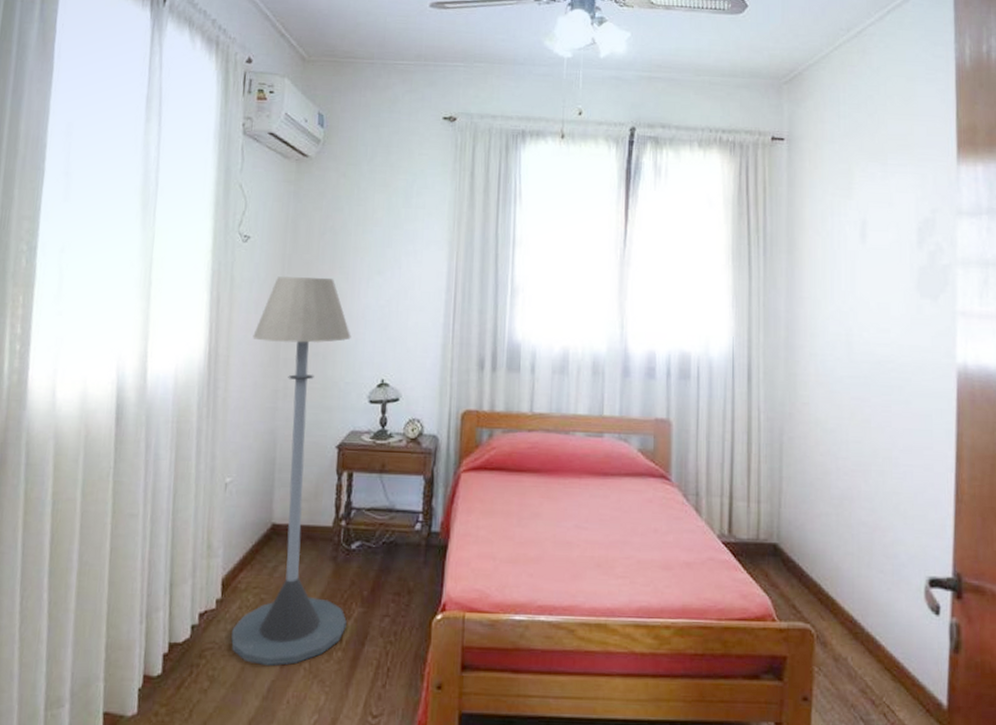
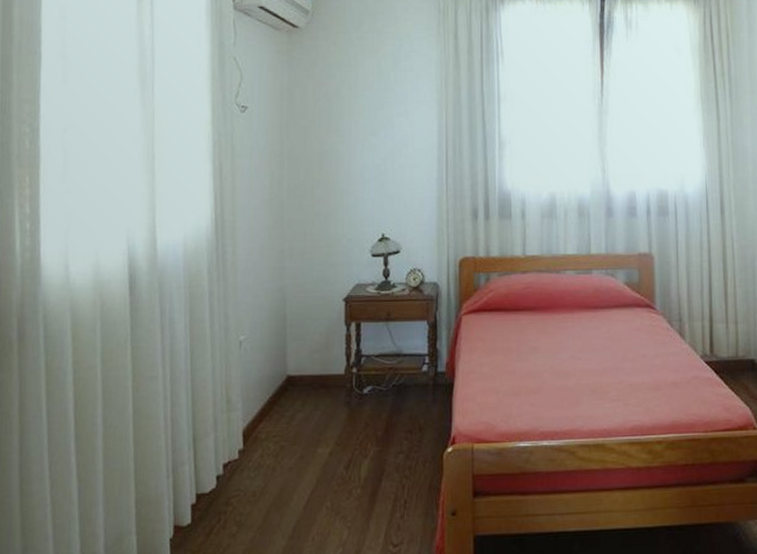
floor lamp: present [231,275,351,667] -> none [256,141,363,508]

